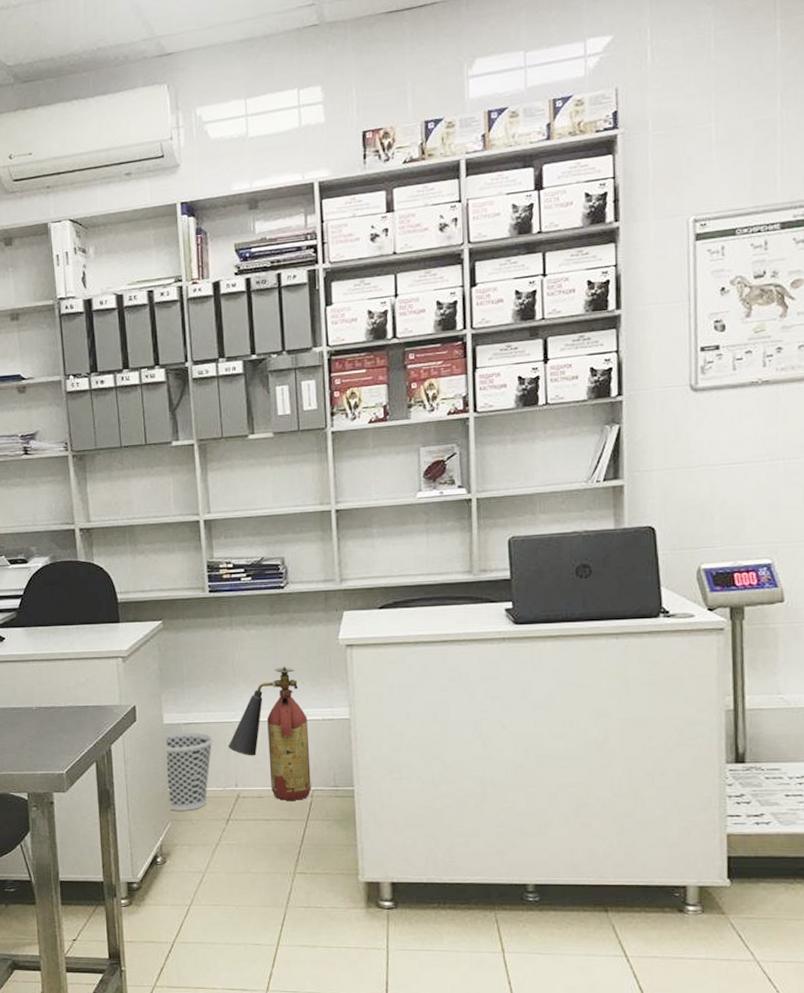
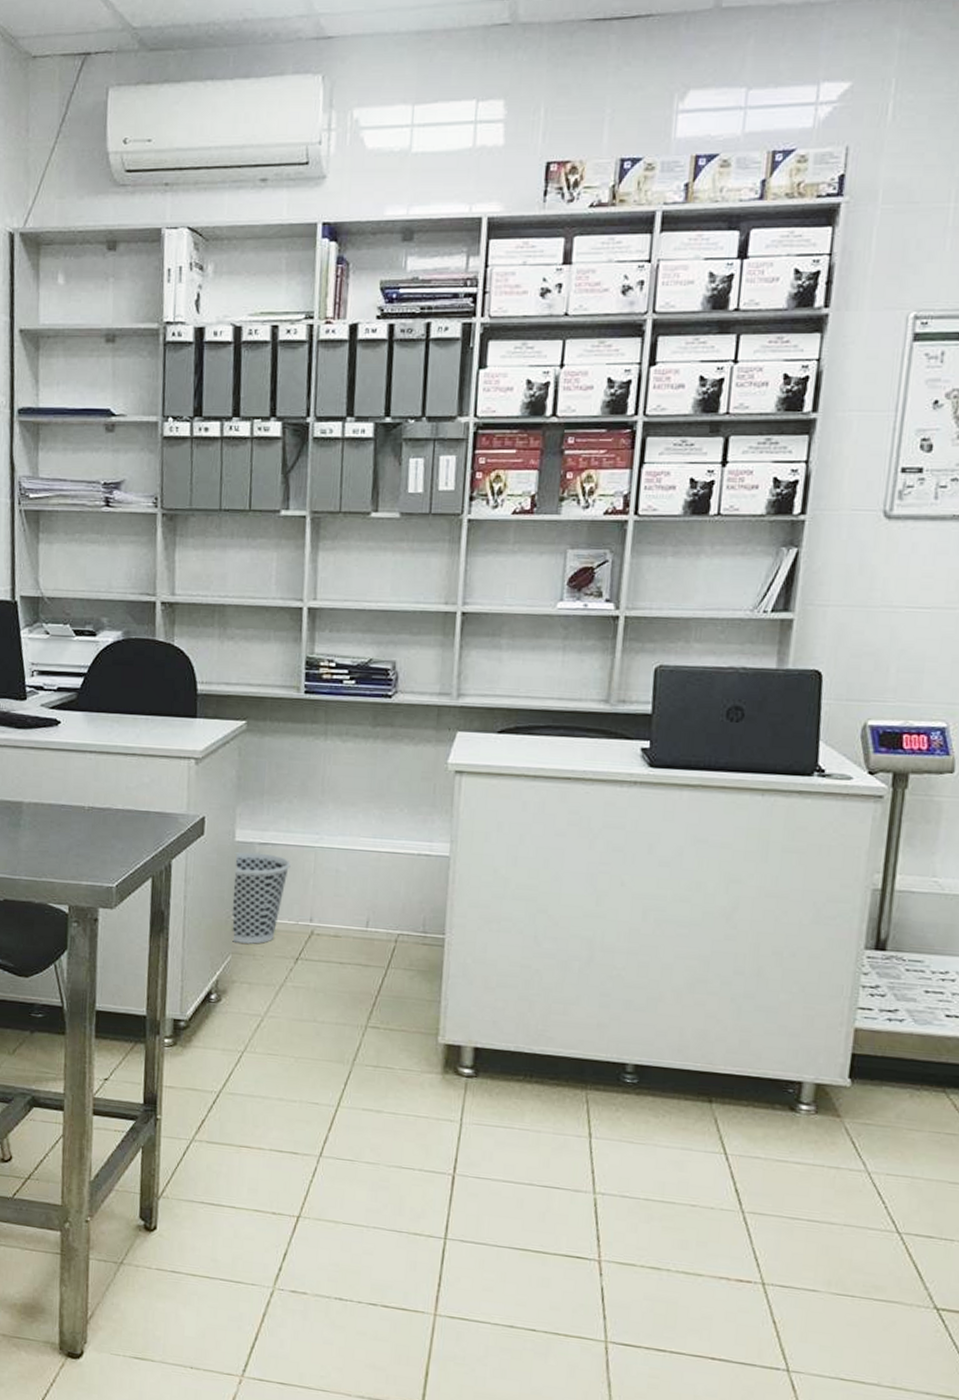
fire extinguisher: present [228,666,311,800] -> none [306,788,401,944]

